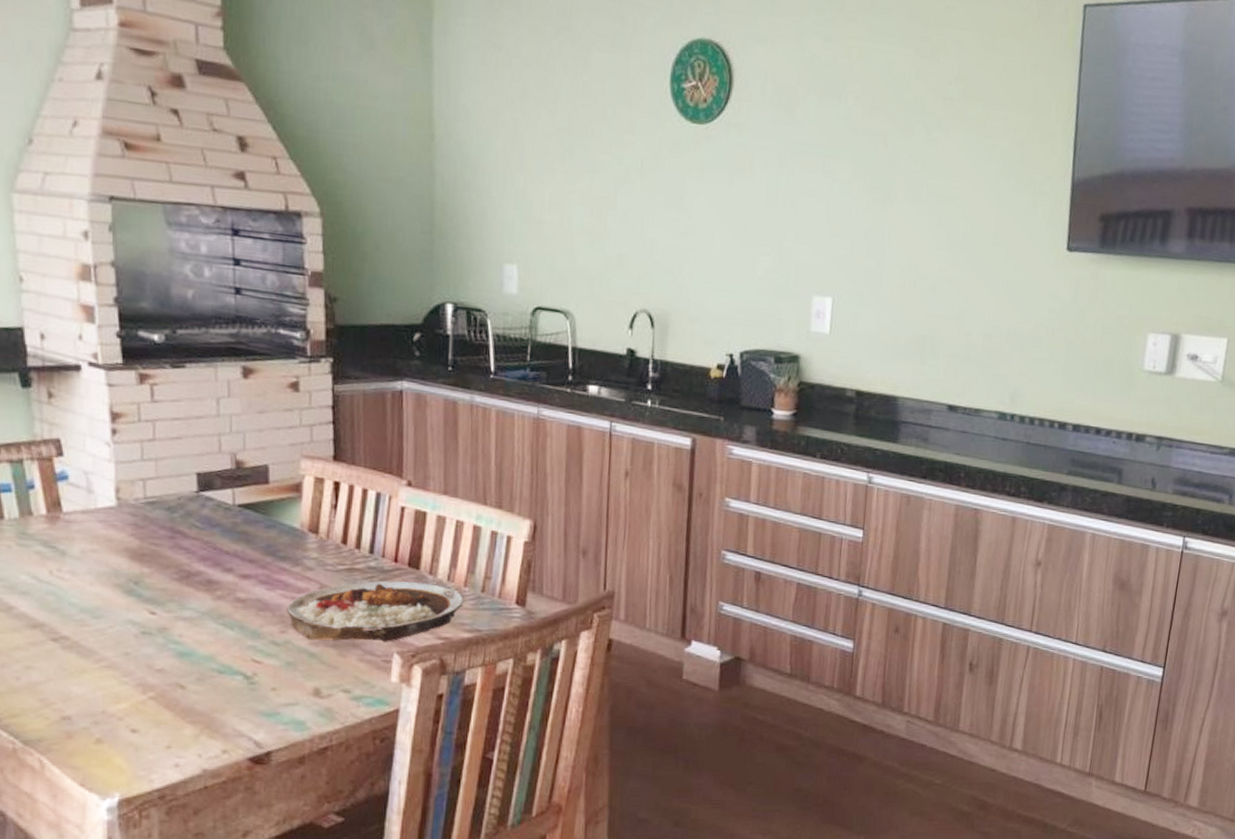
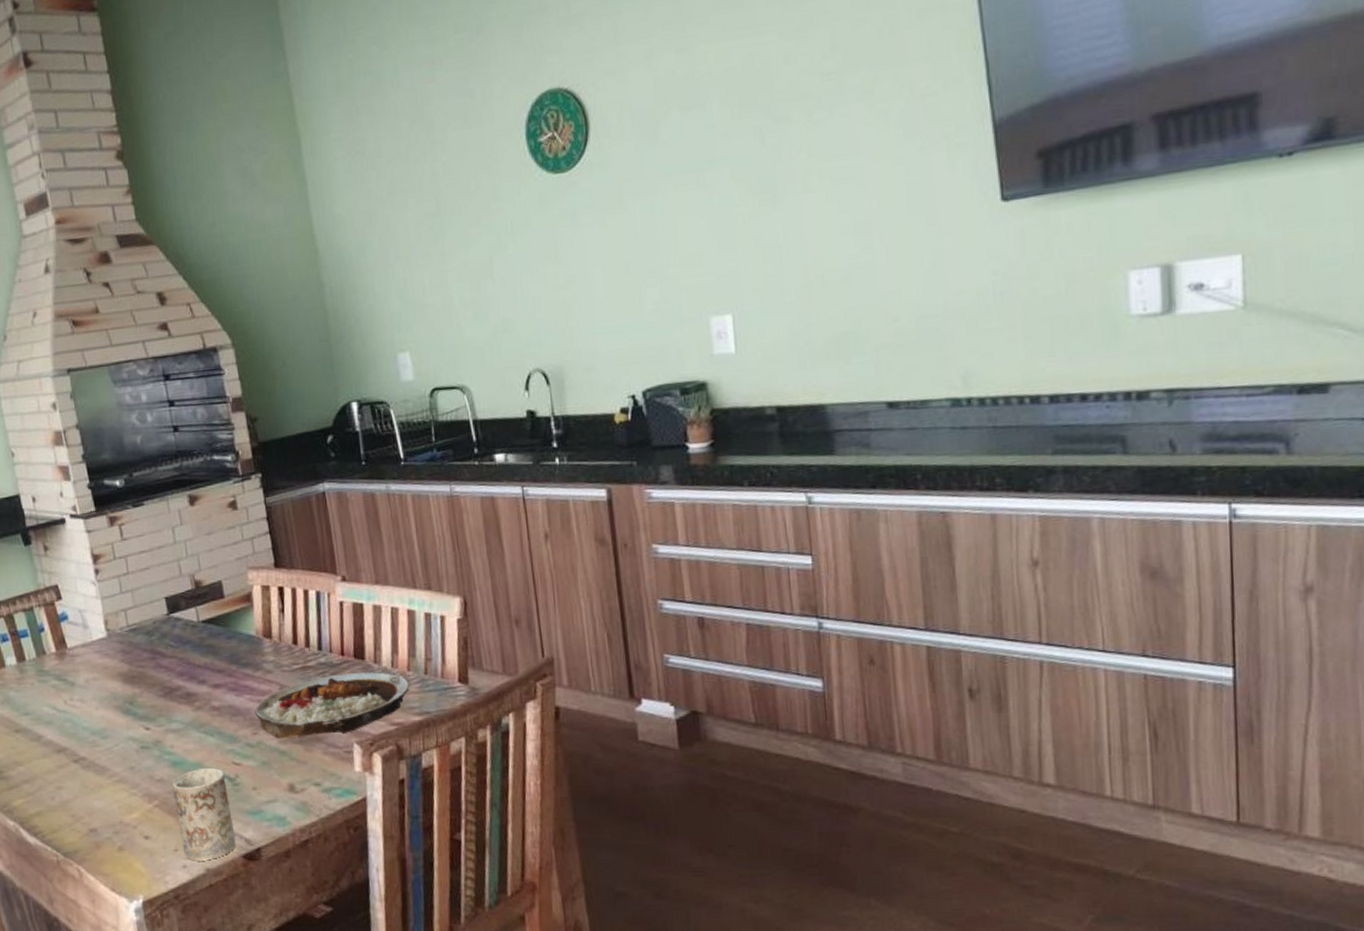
mug: none [174,662,243,761] -> present [172,767,236,861]

